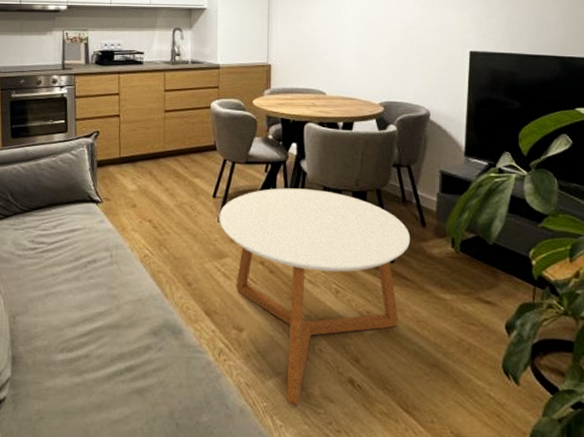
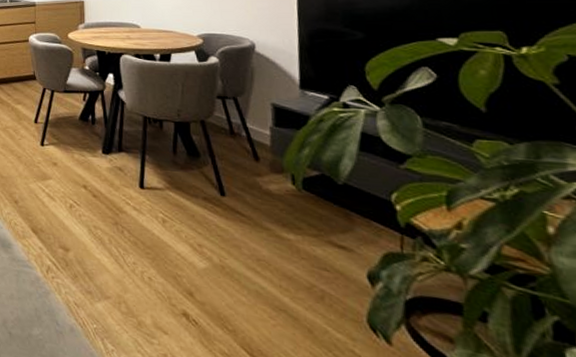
coffee table: present [219,188,411,406] -> none [41,116,243,333]

